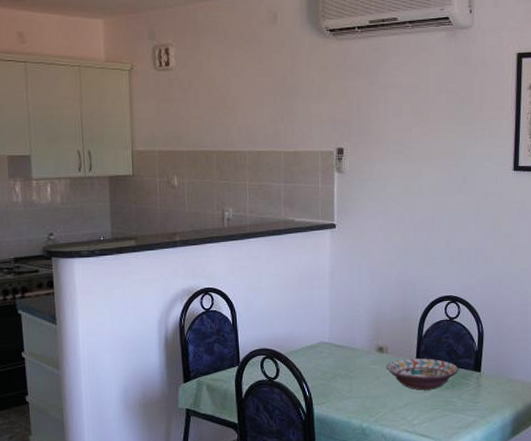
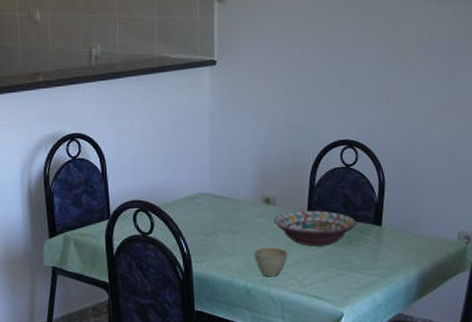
cup: none [369,390,399,418] -> present [254,246,288,277]

